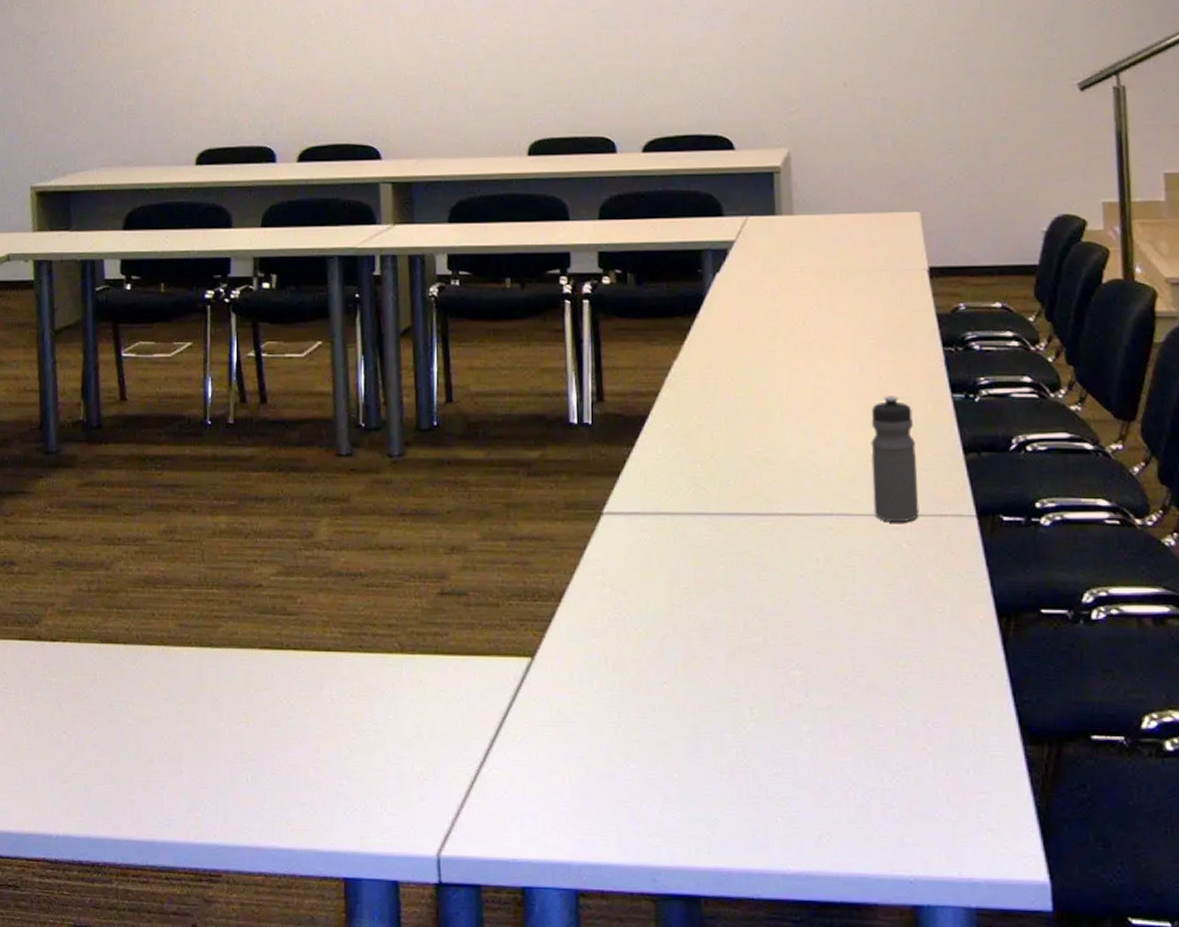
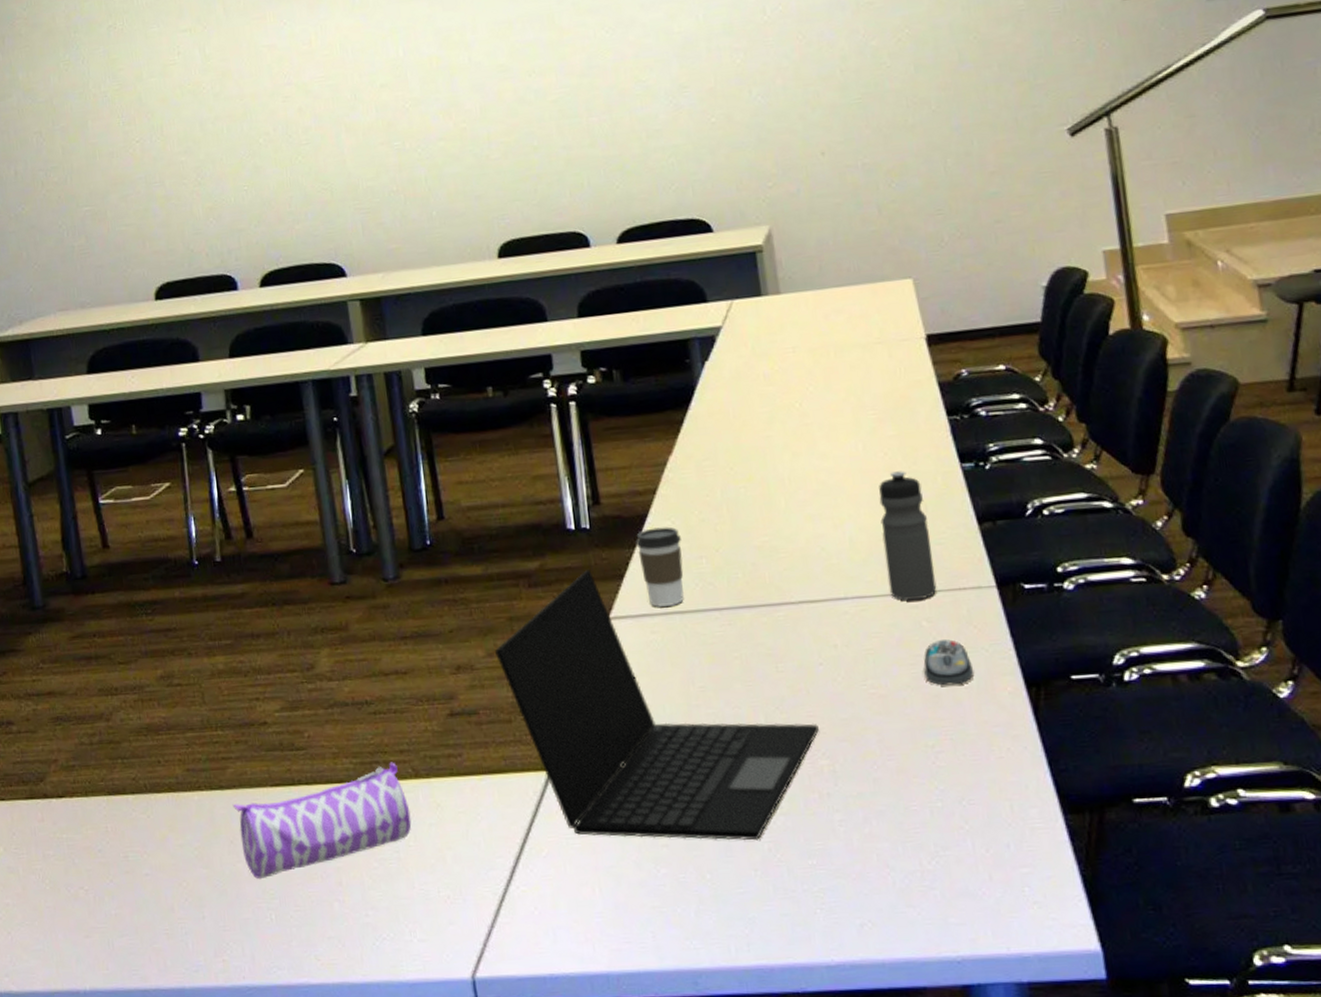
pencil case: none [220,635,393,740] -> present [232,762,412,880]
laptop: none [488,464,795,744] -> present [494,570,819,841]
coffee cup: none [634,429,678,506] -> present [635,527,685,607]
computer mouse: none [900,563,949,609] -> present [923,639,974,686]

